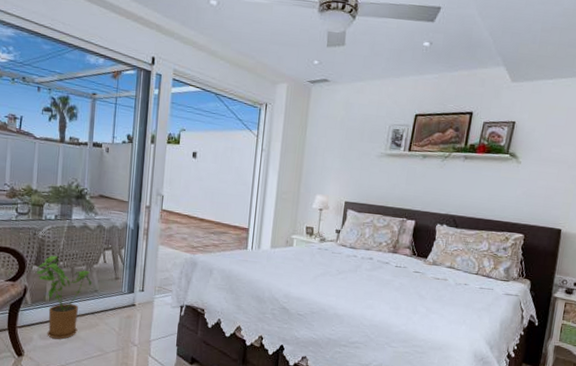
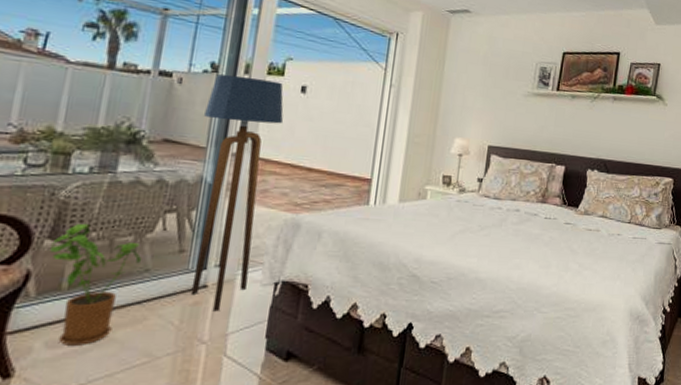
floor lamp: none [125,144,181,324] -> present [190,74,284,312]

